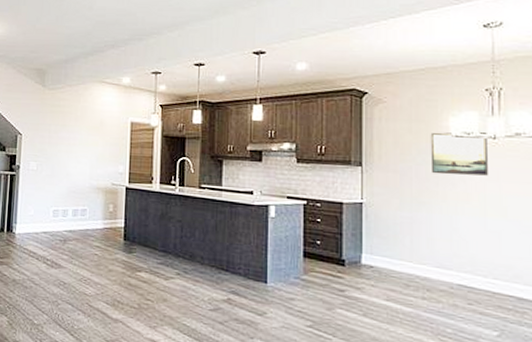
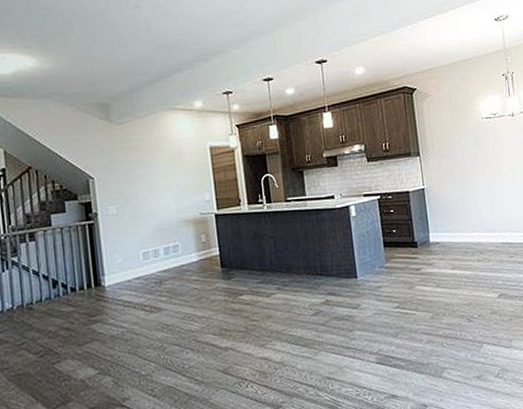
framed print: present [430,132,488,176] -> none [467,112,512,153]

